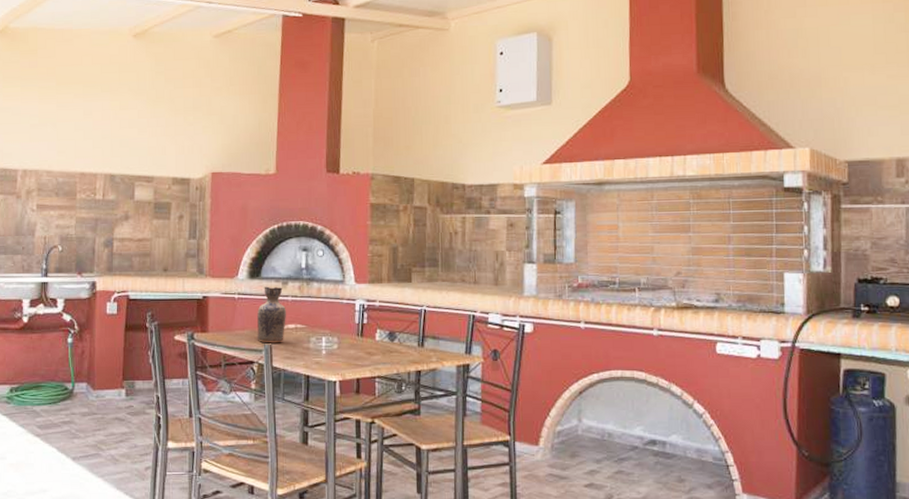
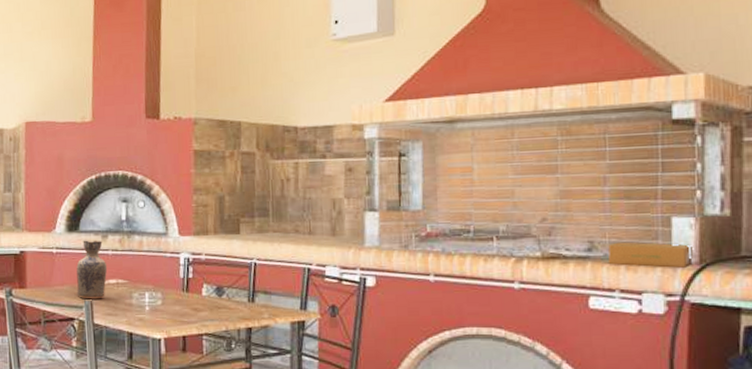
box: none [732,294,802,319] -> present [608,242,693,269]

